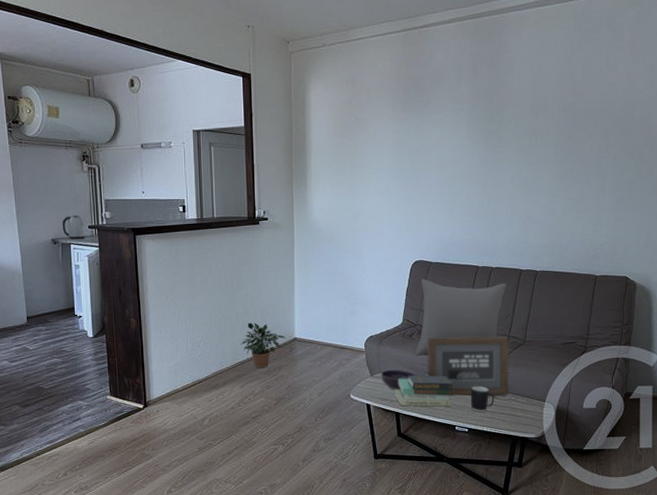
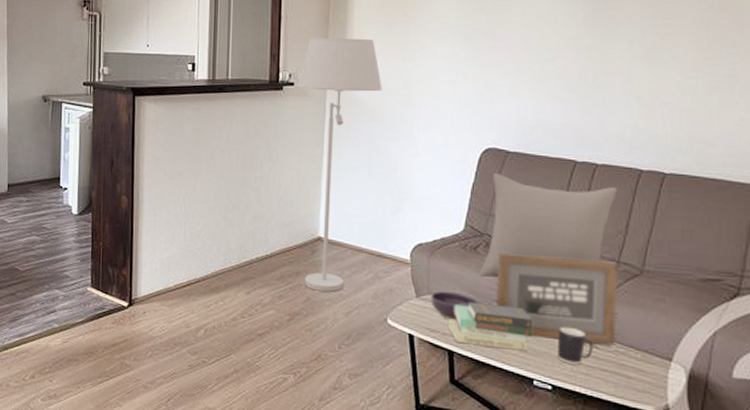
kettle: present [62,215,85,240] -> none [54,69,79,98]
potted plant: present [240,322,286,369] -> none [250,212,308,273]
floor lamp: none [271,180,337,379] -> present [298,38,382,292]

